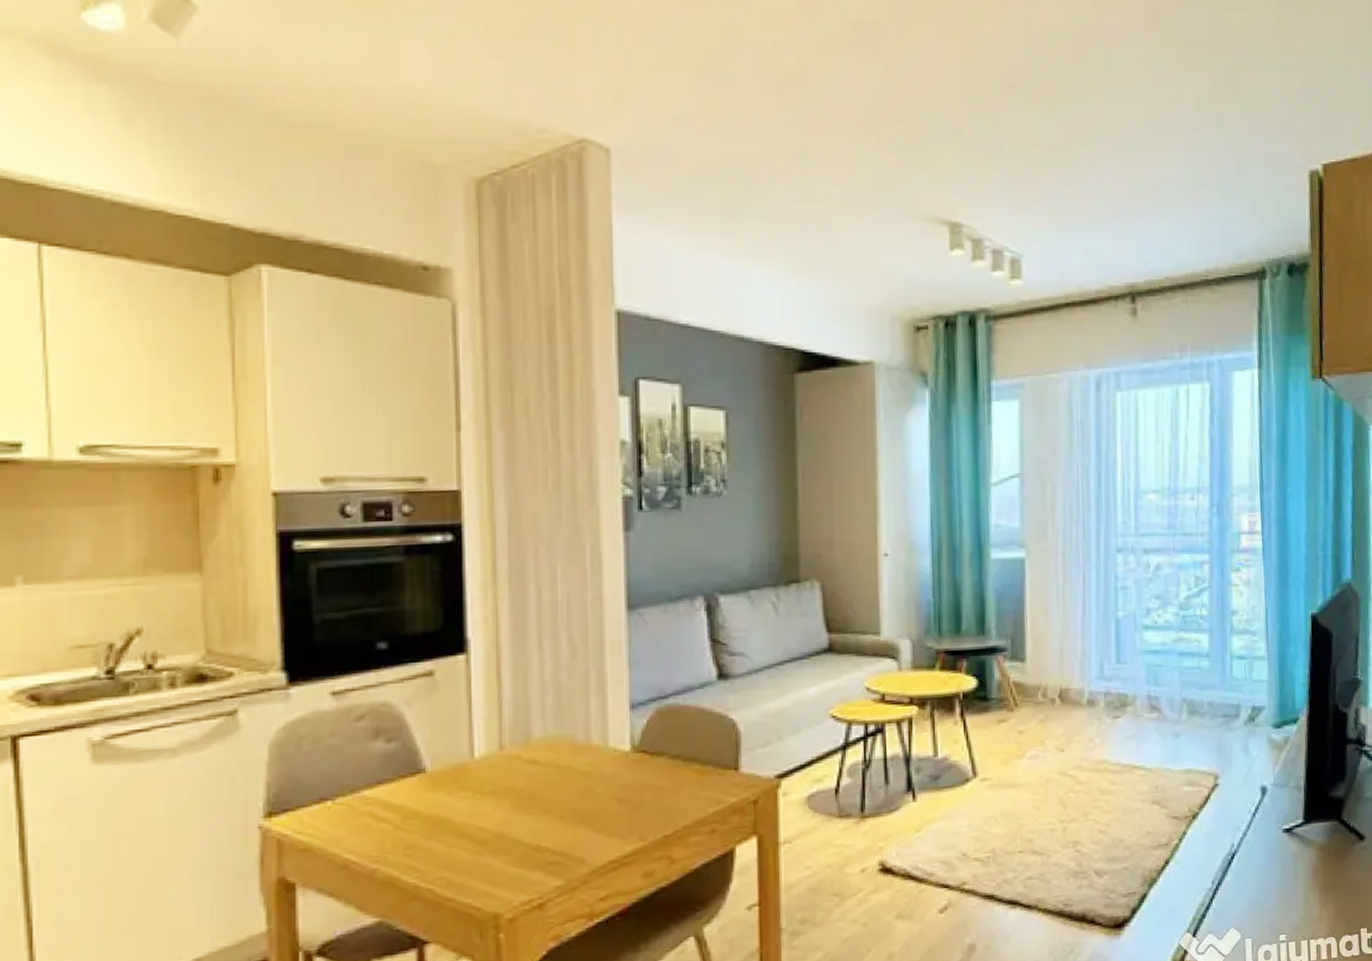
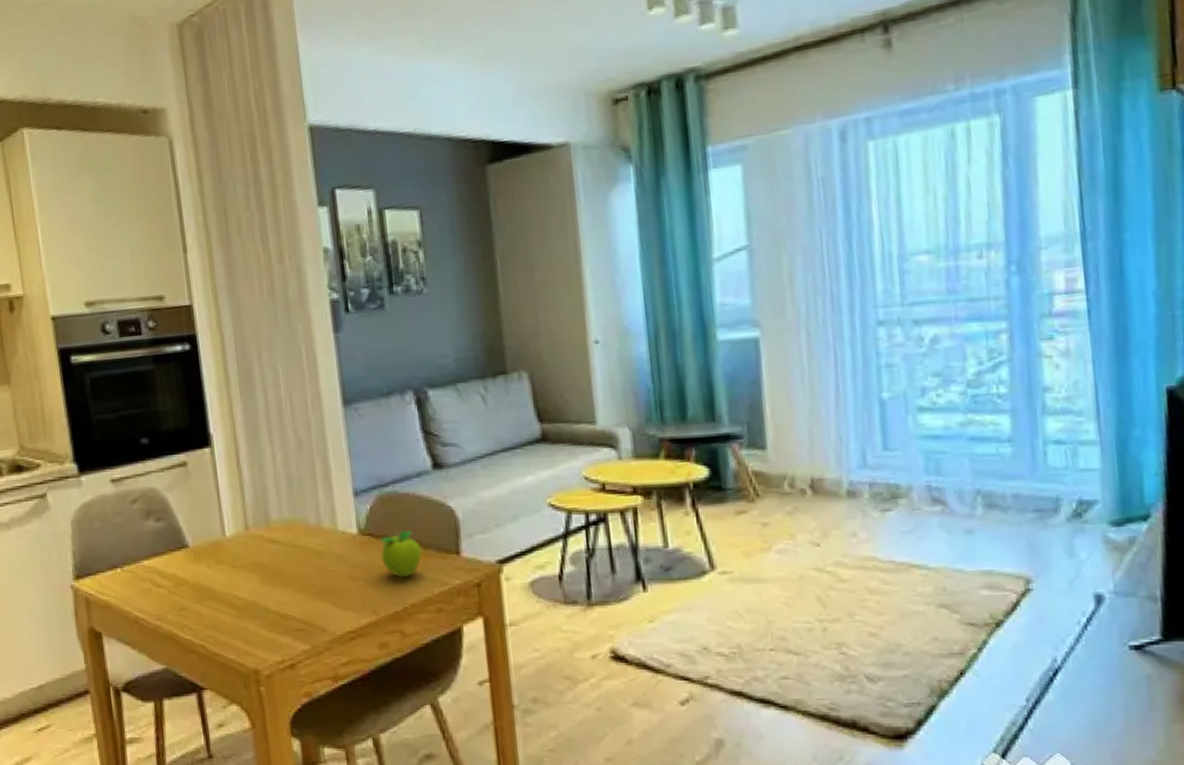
fruit: none [655,746,699,797] -> present [381,530,422,577]

